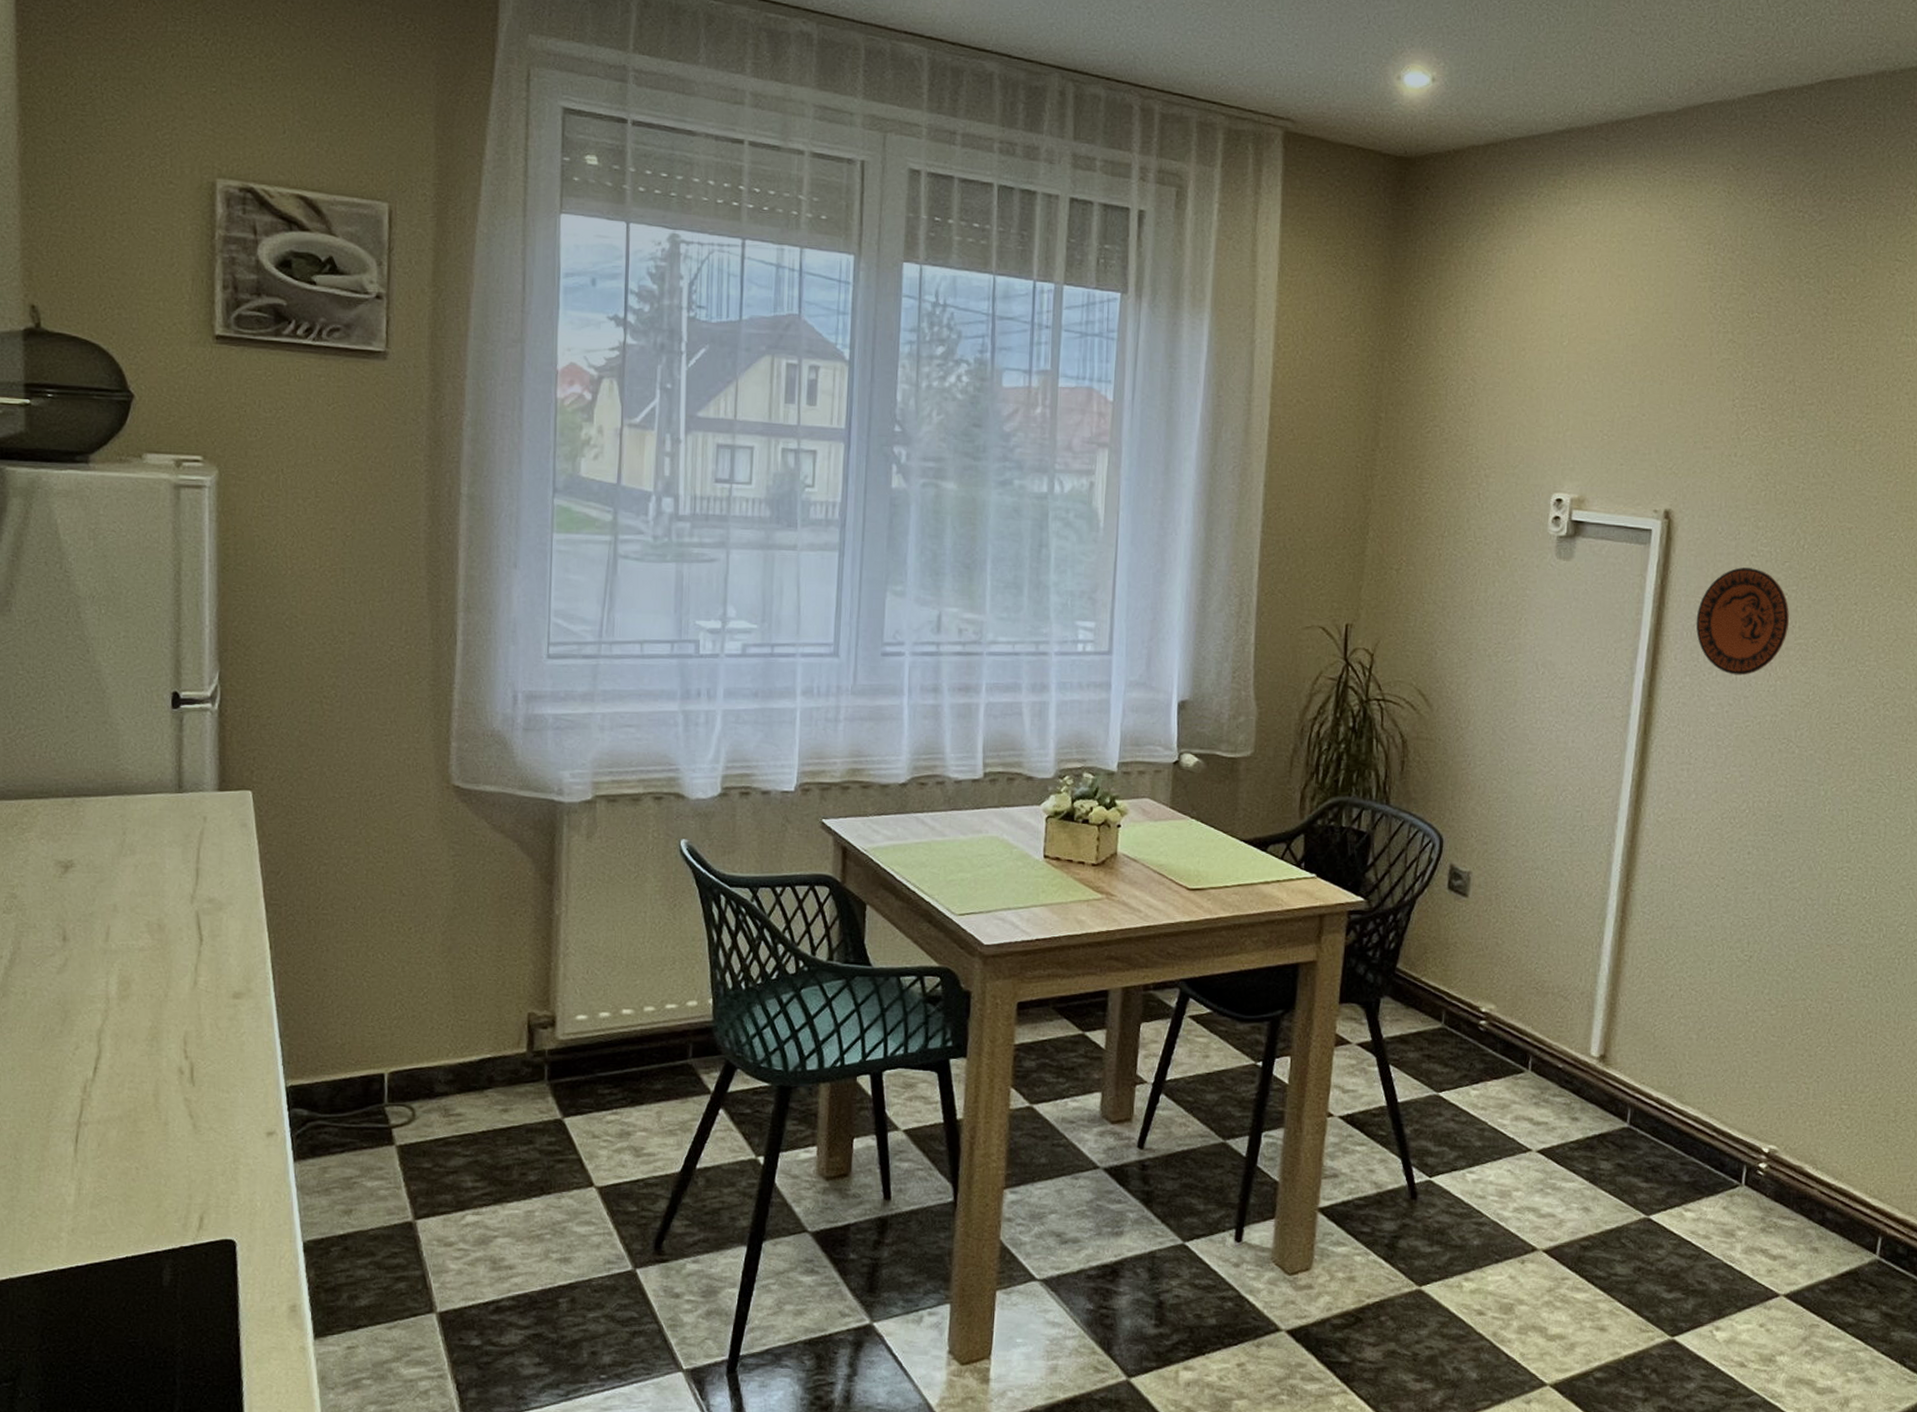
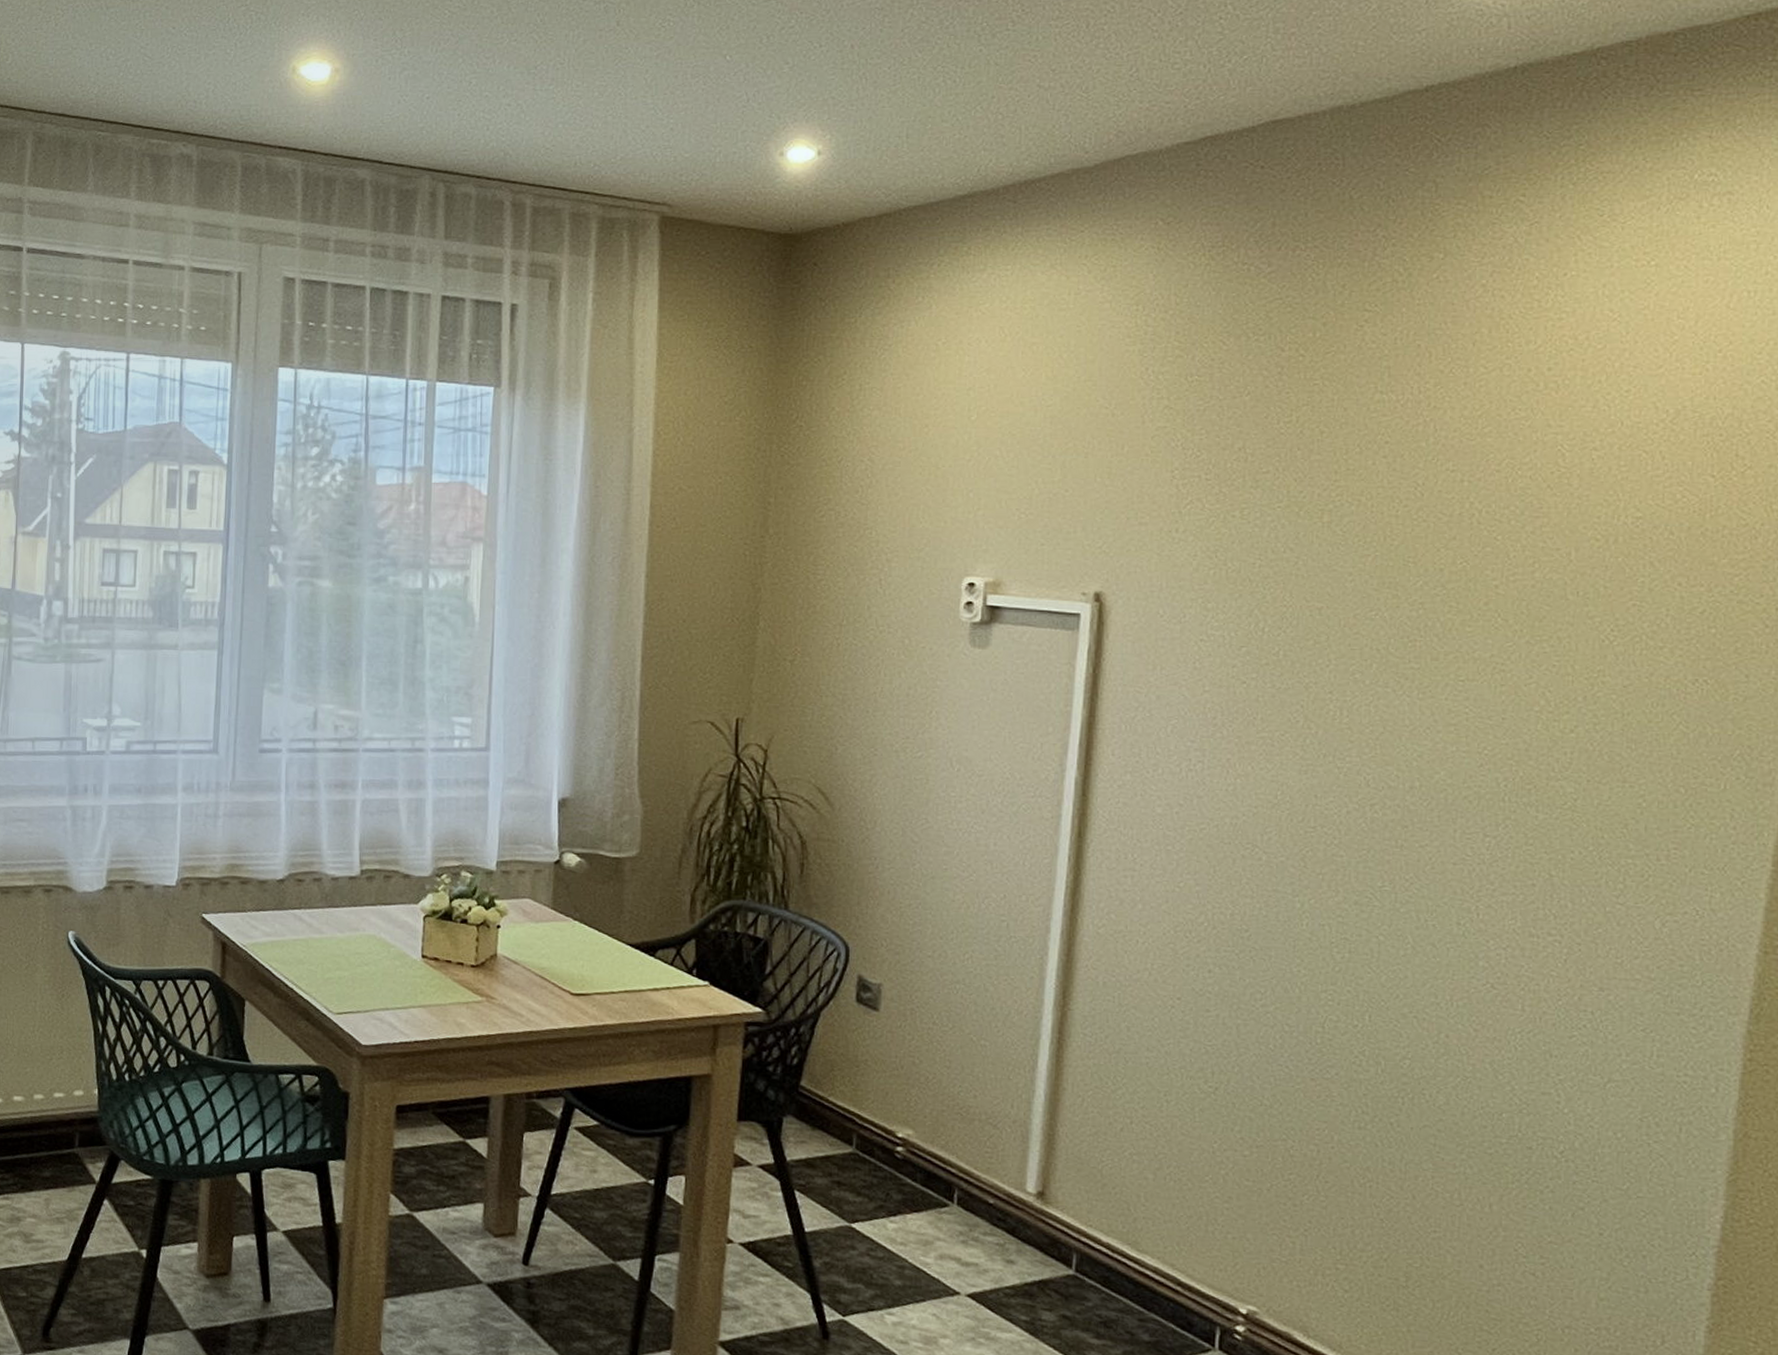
decorative plate: present [1696,567,1789,676] -> none [1136,654,1249,773]

